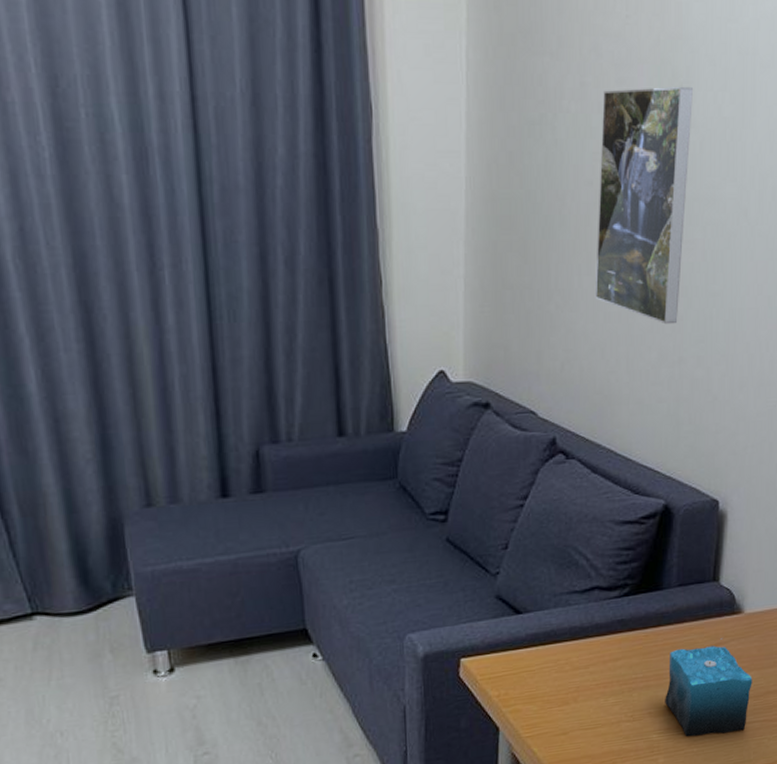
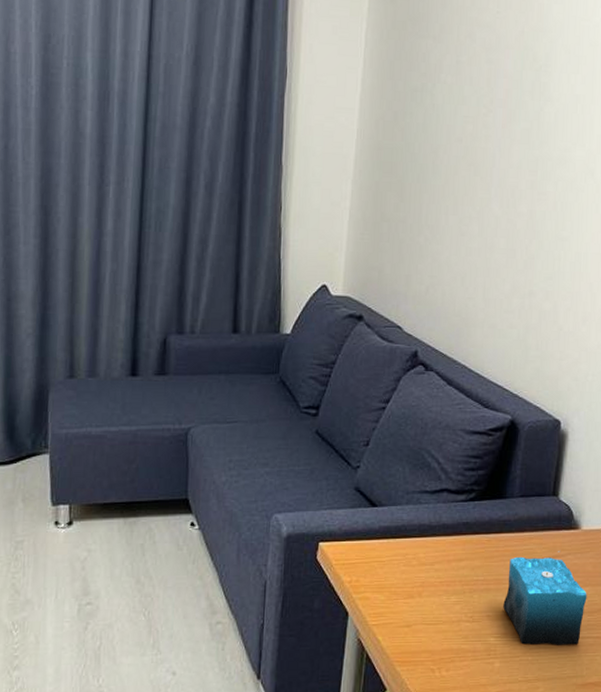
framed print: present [595,86,694,325] -> none [459,68,551,262]

